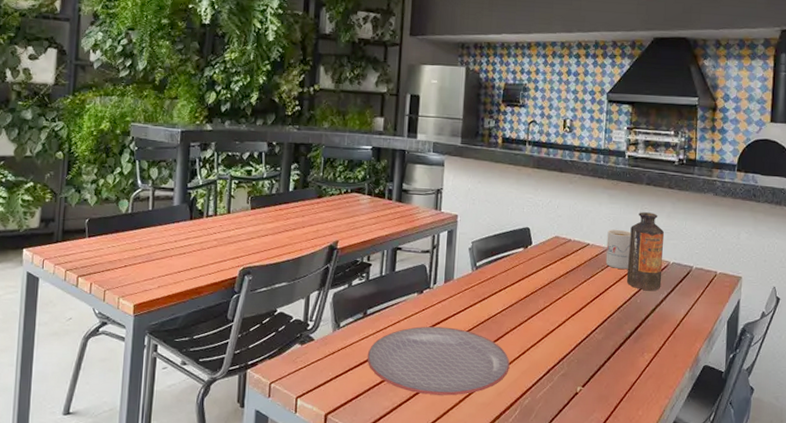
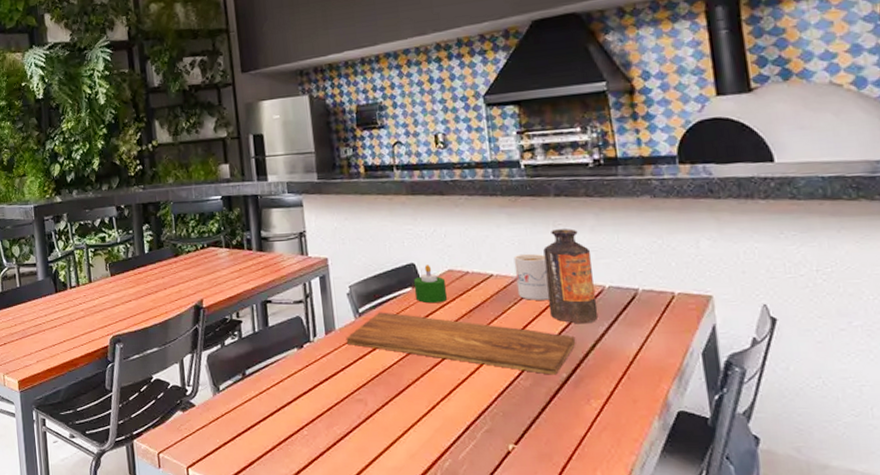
plate: present [367,326,510,396] -> none [253,383,419,460]
cutting board: none [461,267,642,331] -> present [346,312,576,375]
candle: none [525,230,552,264] -> present [413,265,448,304]

